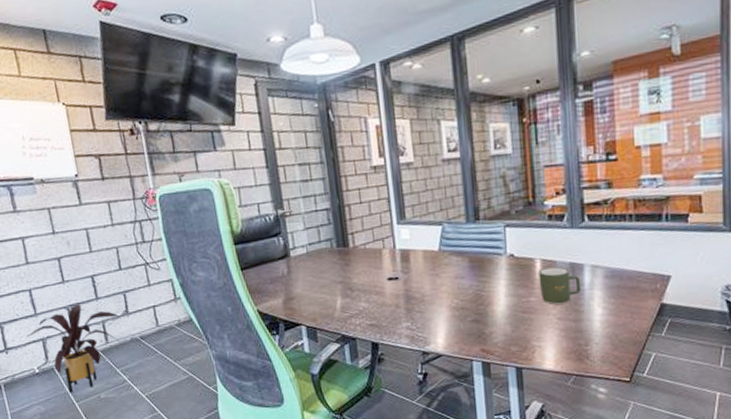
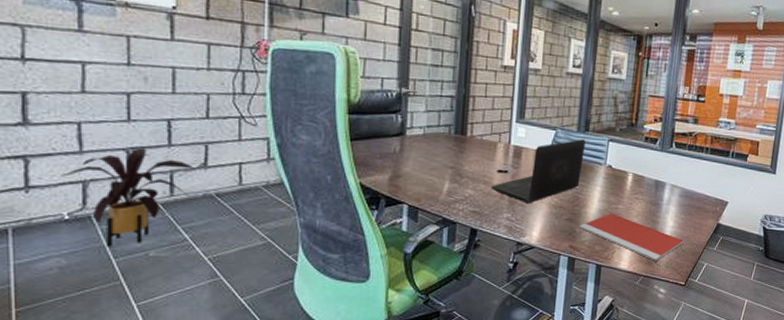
laptop: none [384,230,480,310] -> present [491,139,586,204]
notebook: none [487,307,620,357] -> present [578,212,684,261]
mug: present [538,267,582,305] -> none [628,181,661,214]

